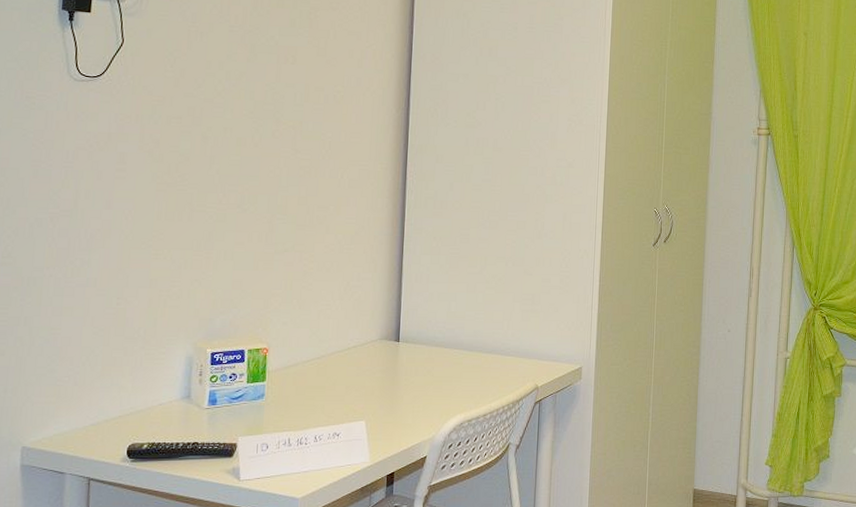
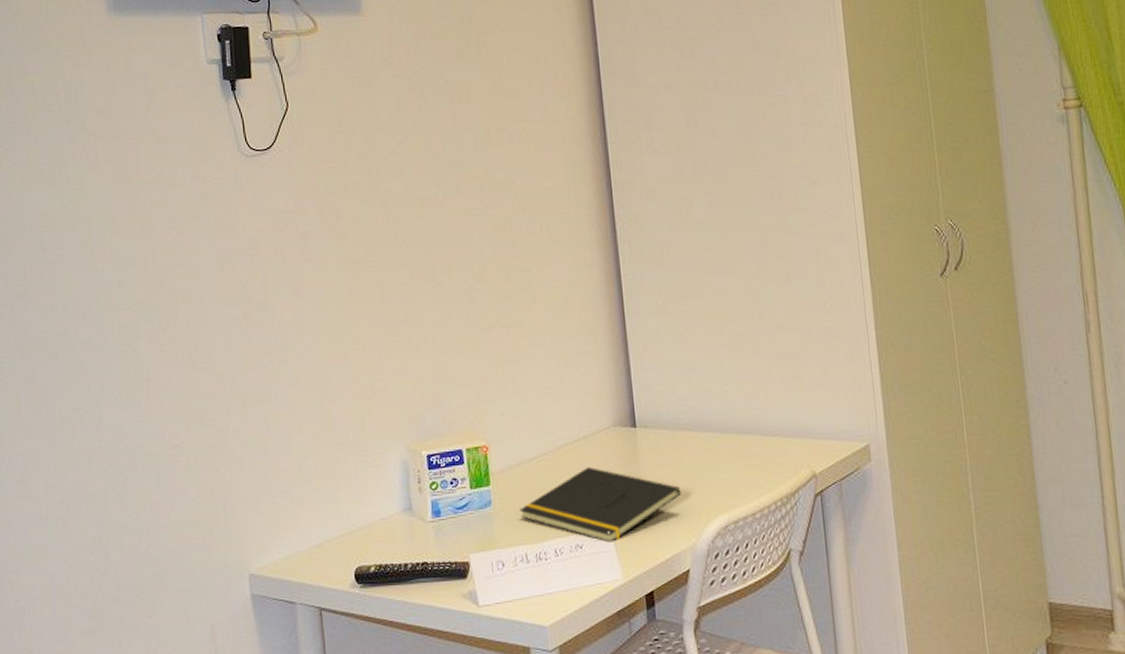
notepad: none [288,370,429,432] -> present [519,466,681,542]

